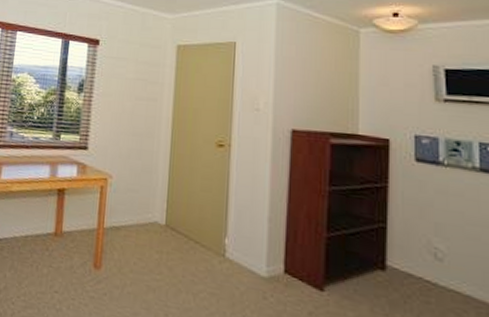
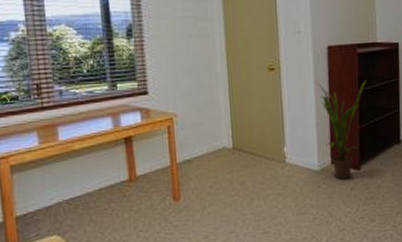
house plant: none [268,168,343,299] -> present [312,79,368,179]

